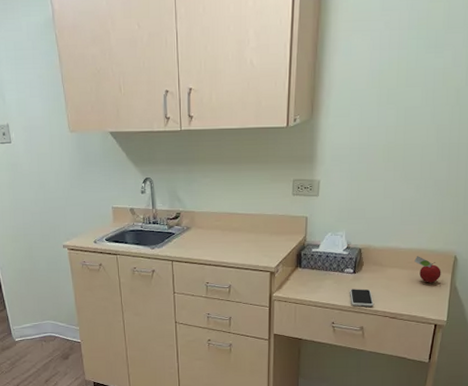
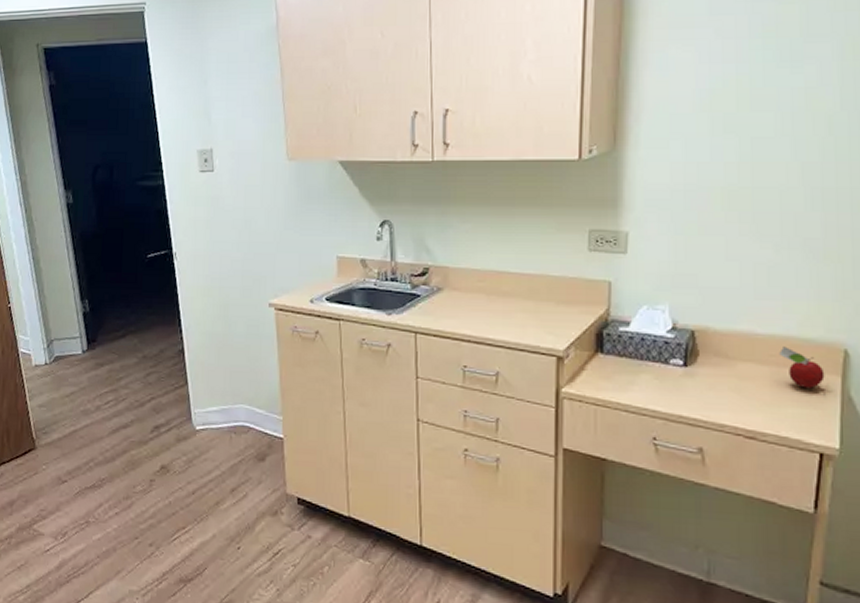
smartphone: present [350,289,374,307] -> none [679,389,718,418]

